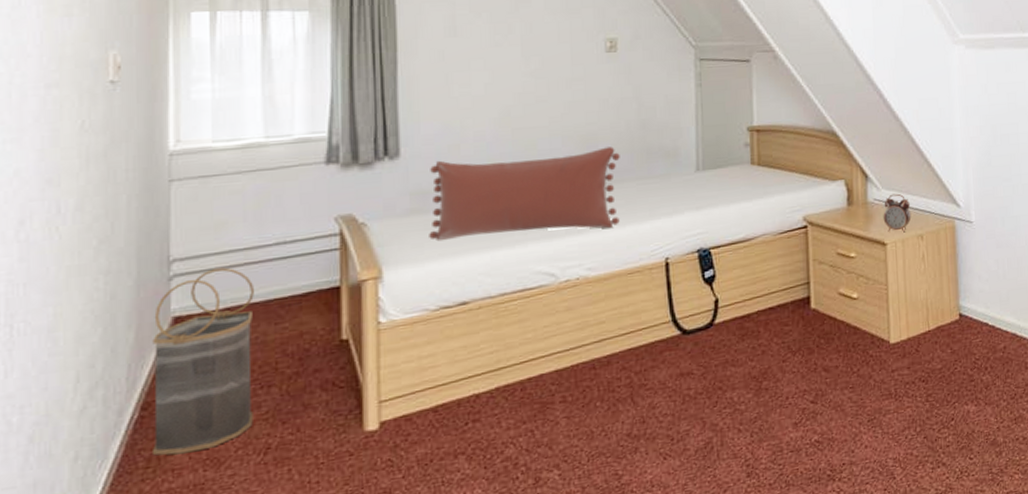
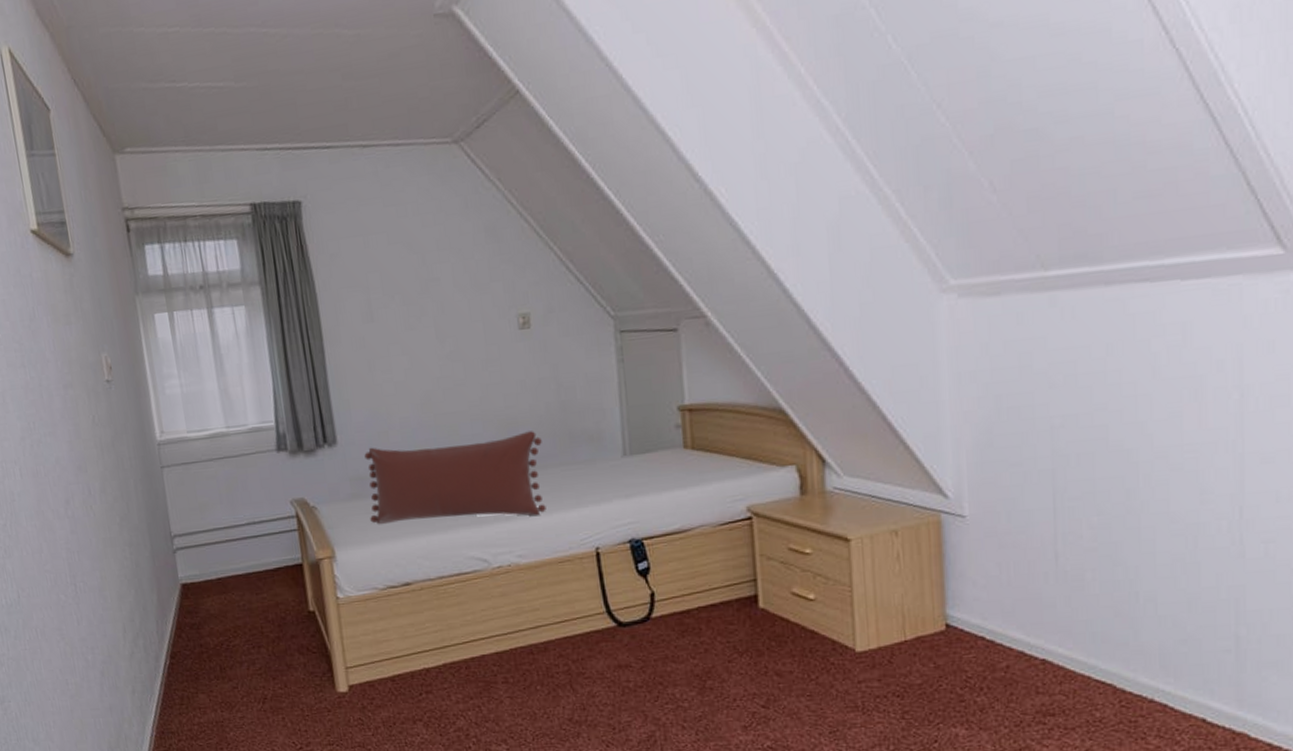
basket: present [152,267,254,456] -> none [168,543,252,696]
alarm clock: present [883,193,912,233] -> none [845,481,883,528]

